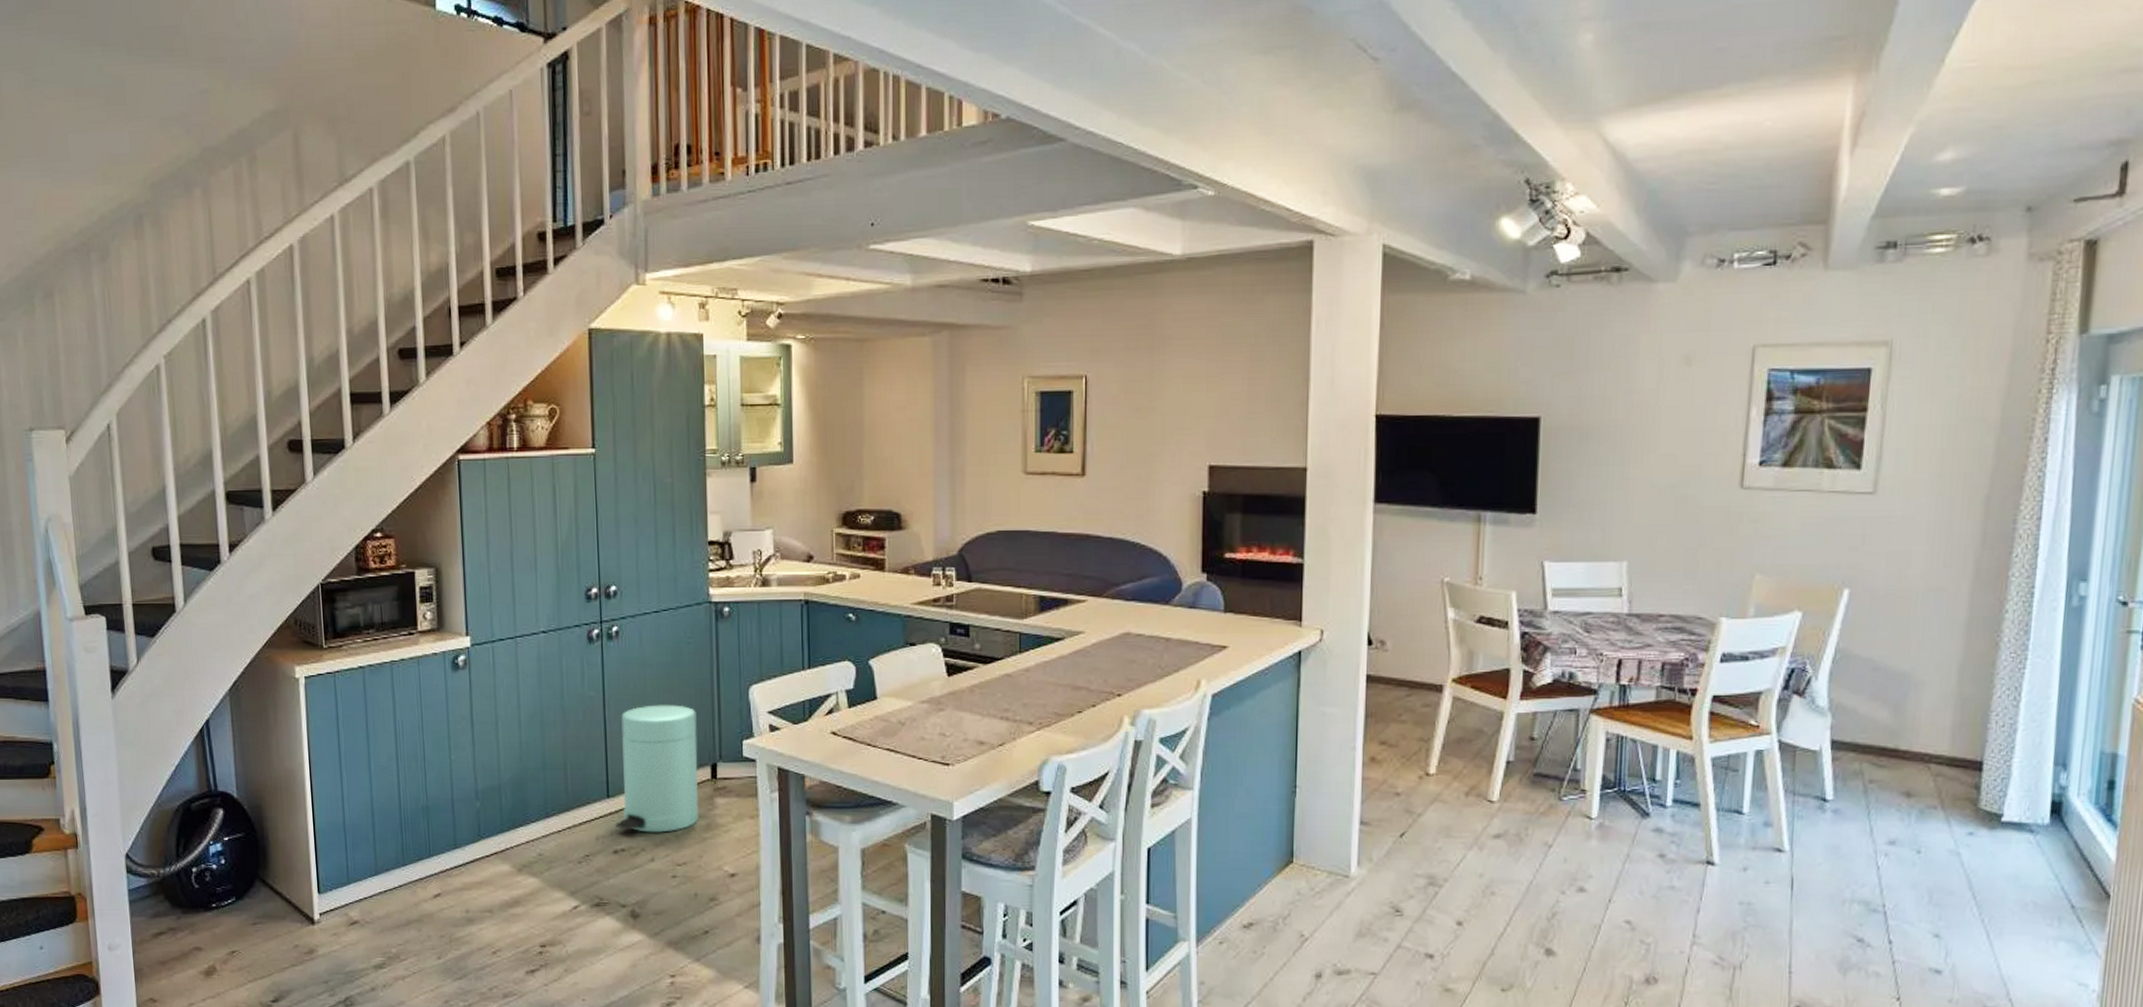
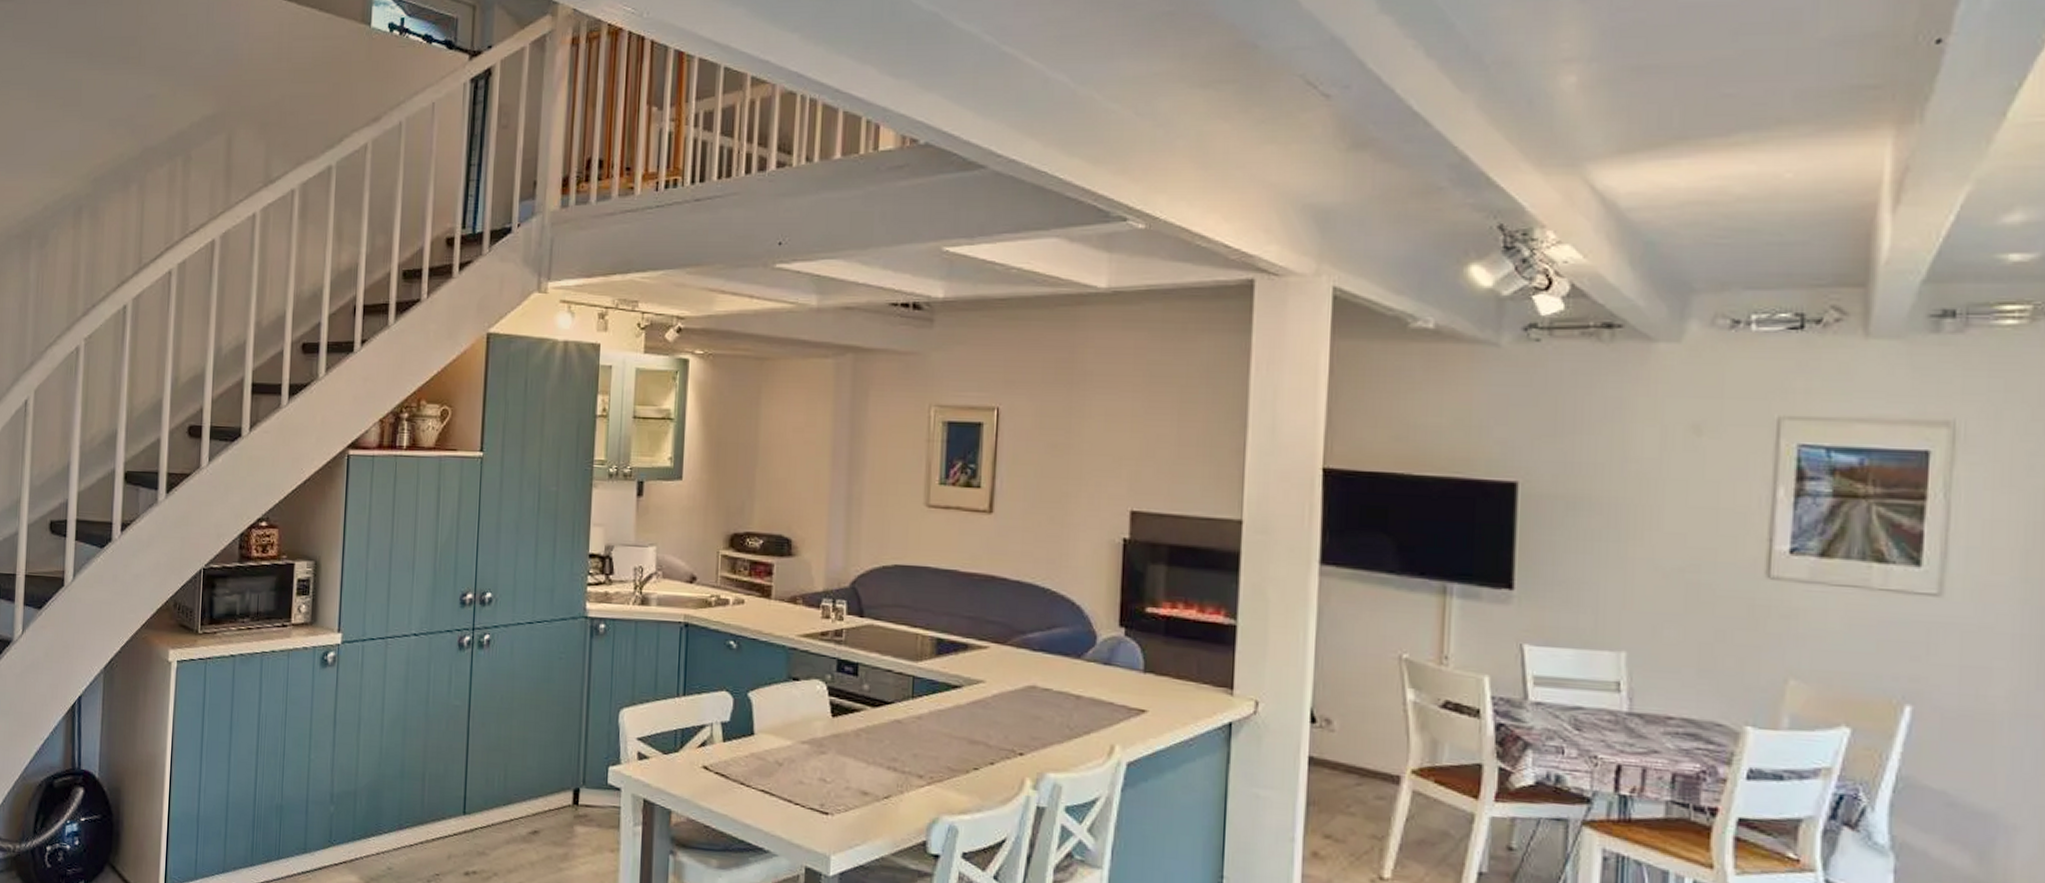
trash can: present [615,705,699,833] -> none [469,720,563,858]

